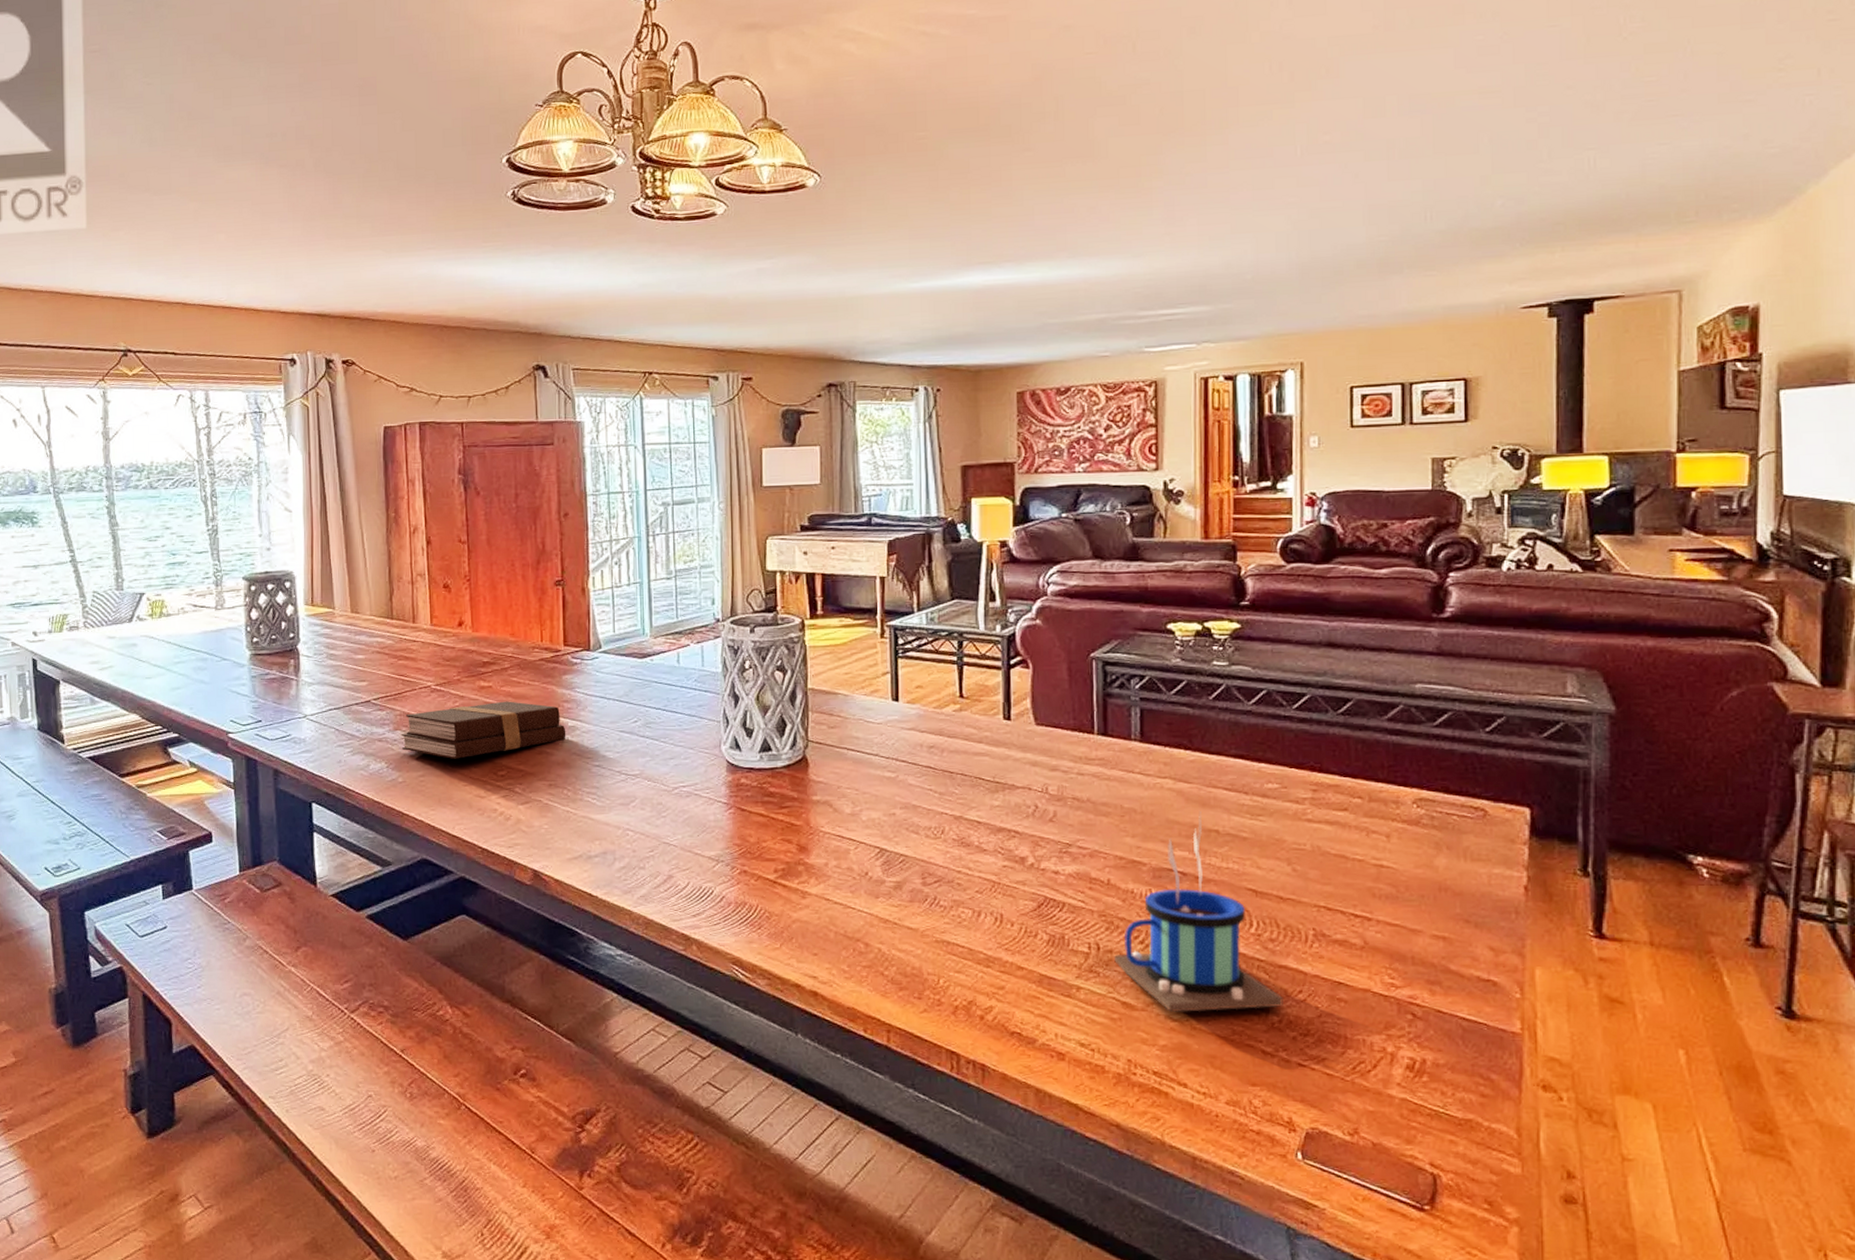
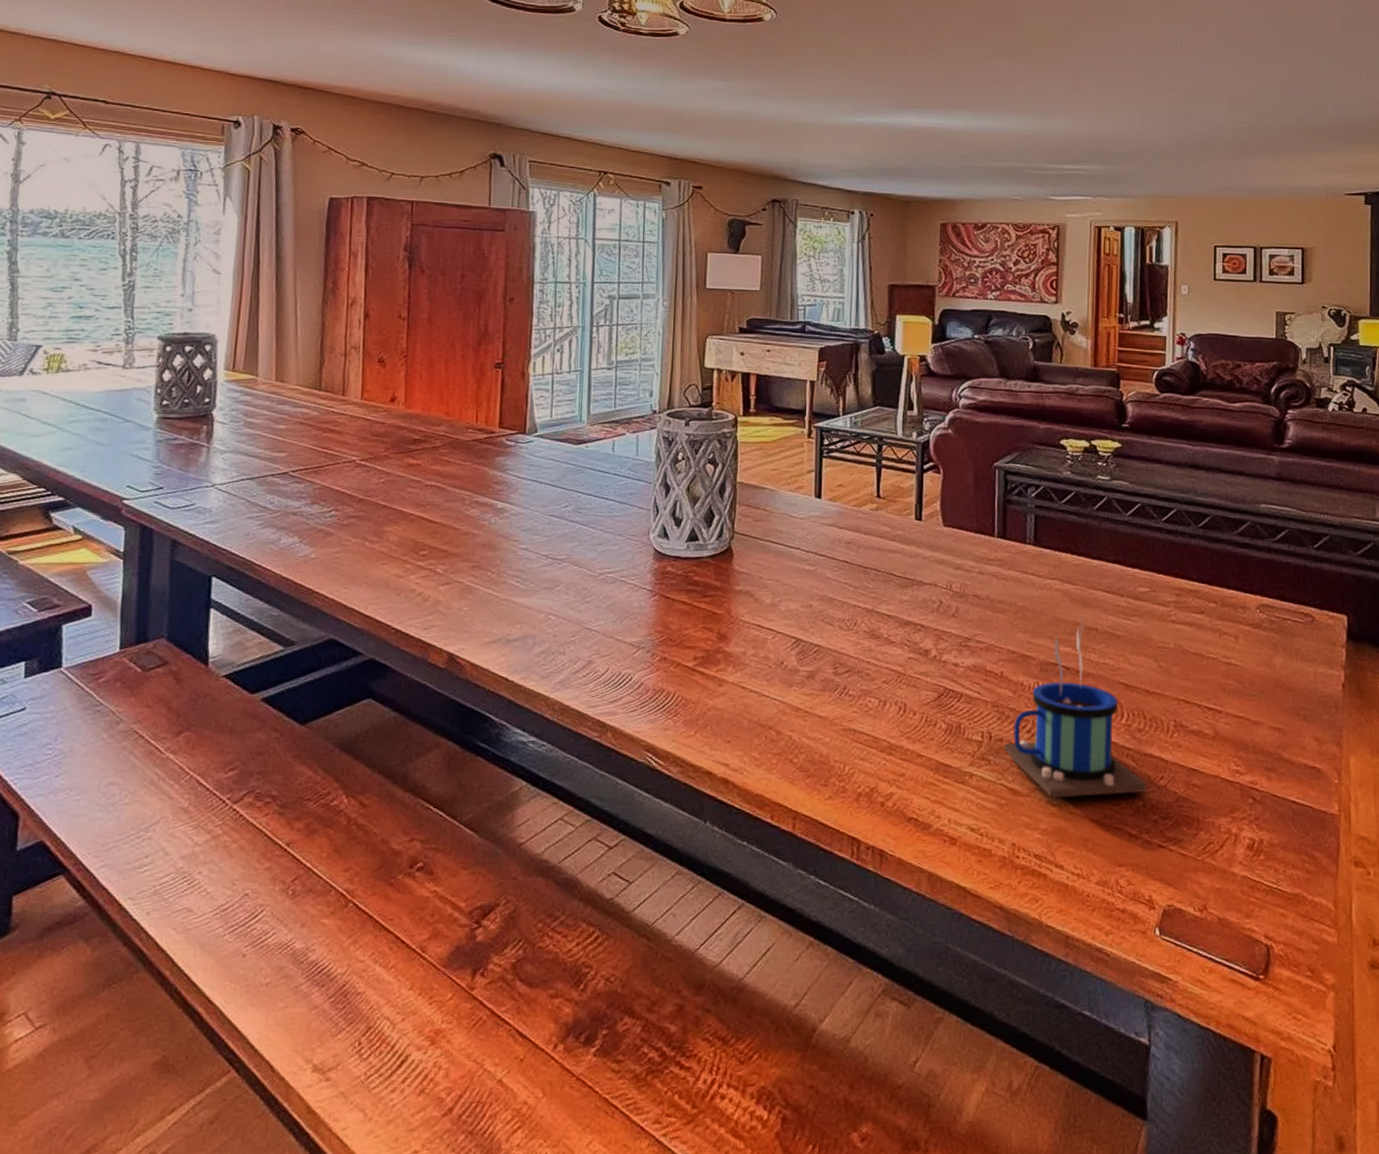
book: present [401,701,566,759] -> none [317,480,495,536]

